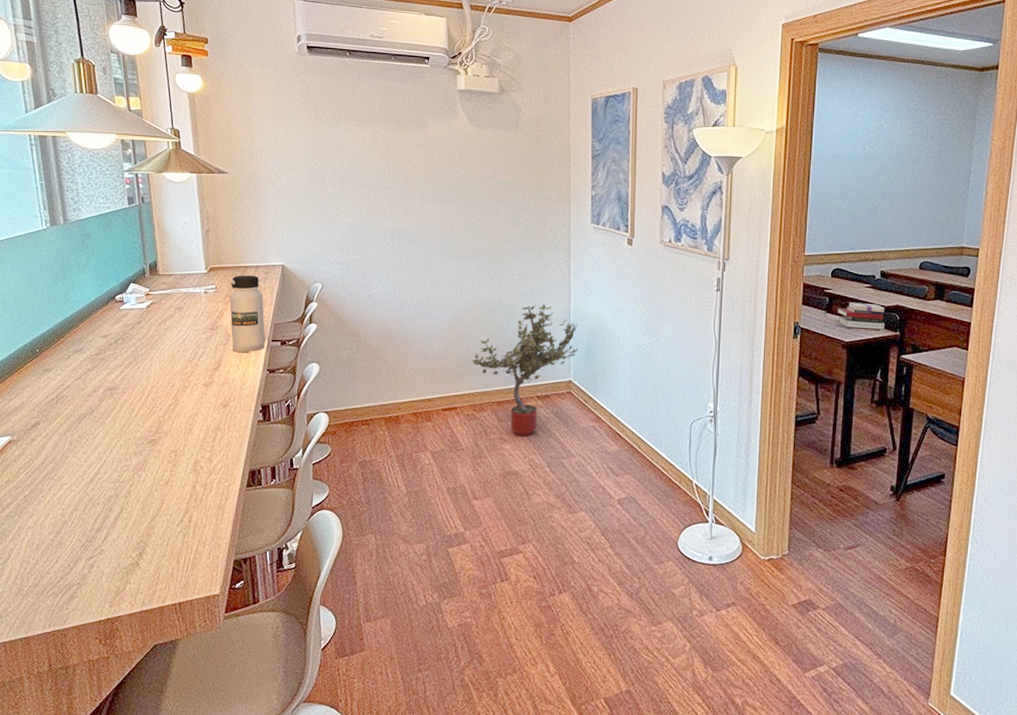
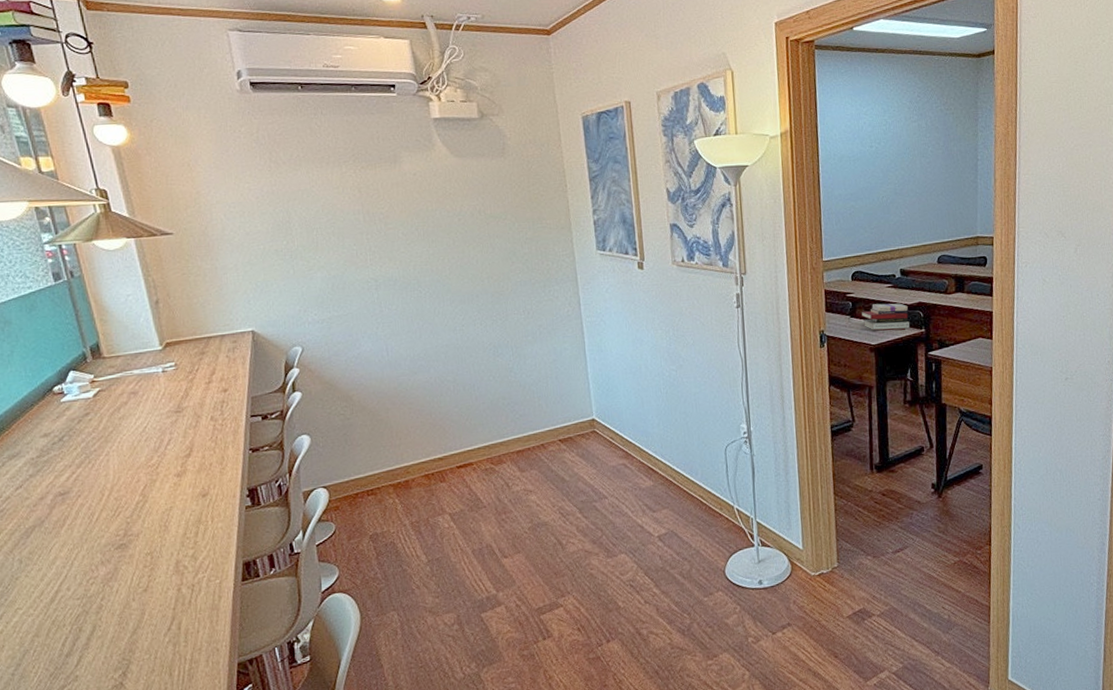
water bottle: present [229,275,265,353] -> none [193,346,244,434]
potted tree: present [471,303,579,436] -> none [482,340,598,485]

